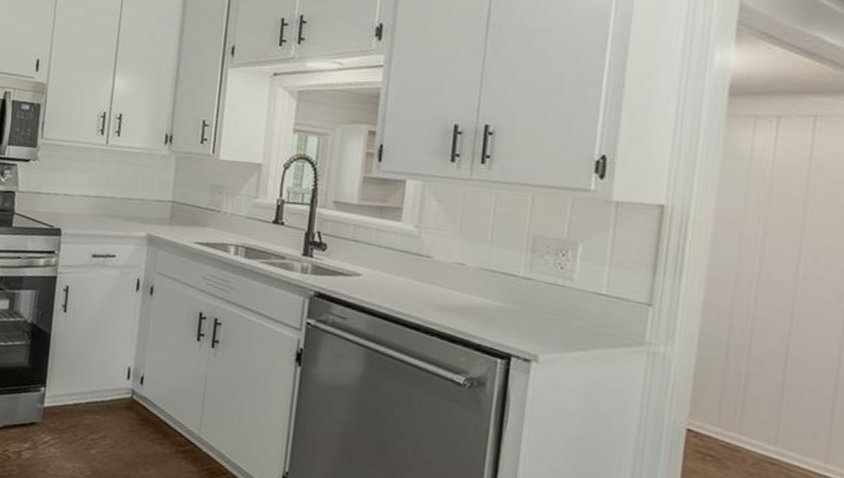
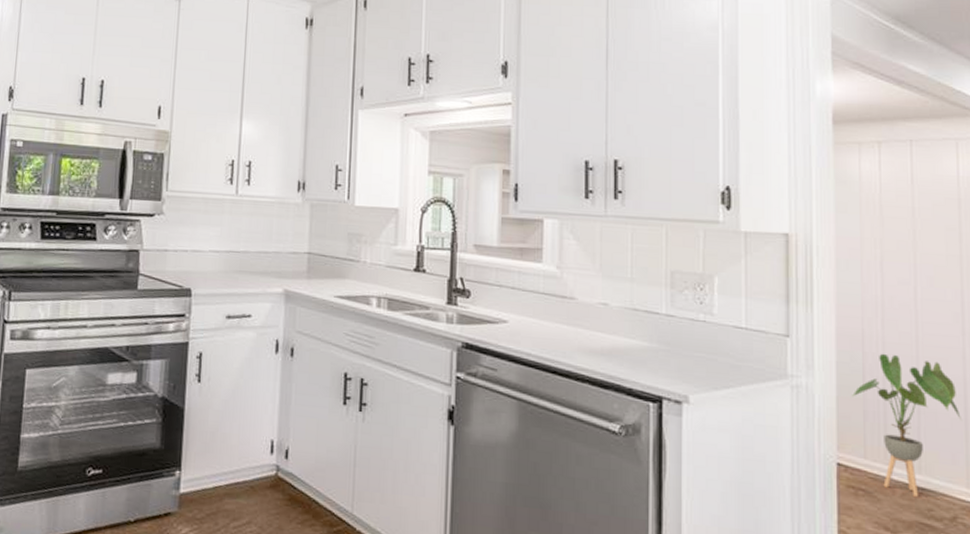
house plant: none [712,327,830,467] -> present [852,353,961,497]

